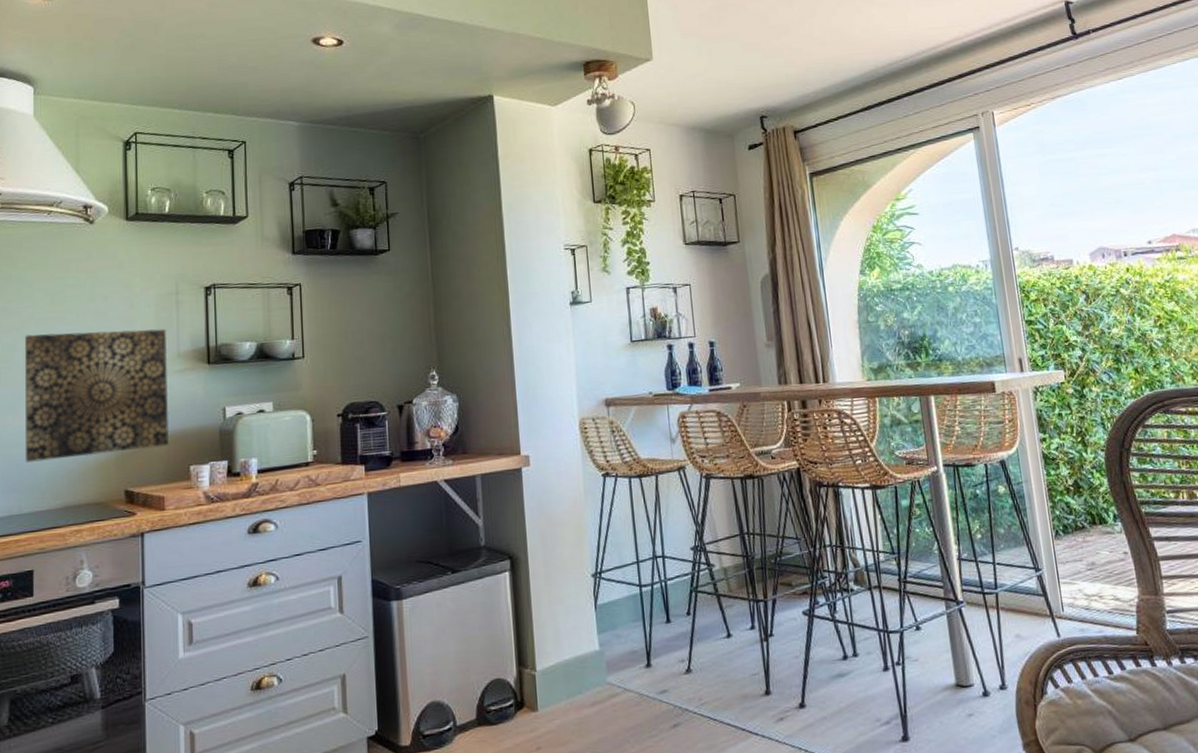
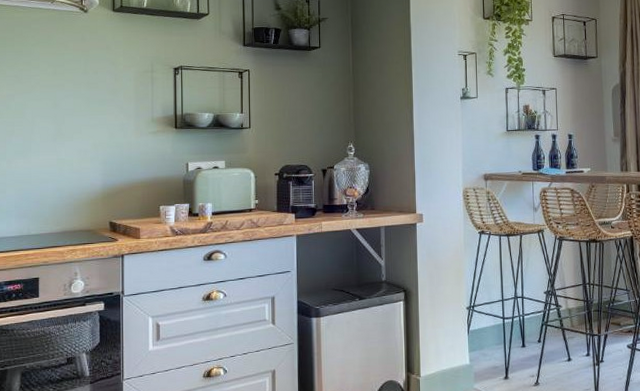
wall art: present [24,328,170,463] -> none [32,97,145,197]

